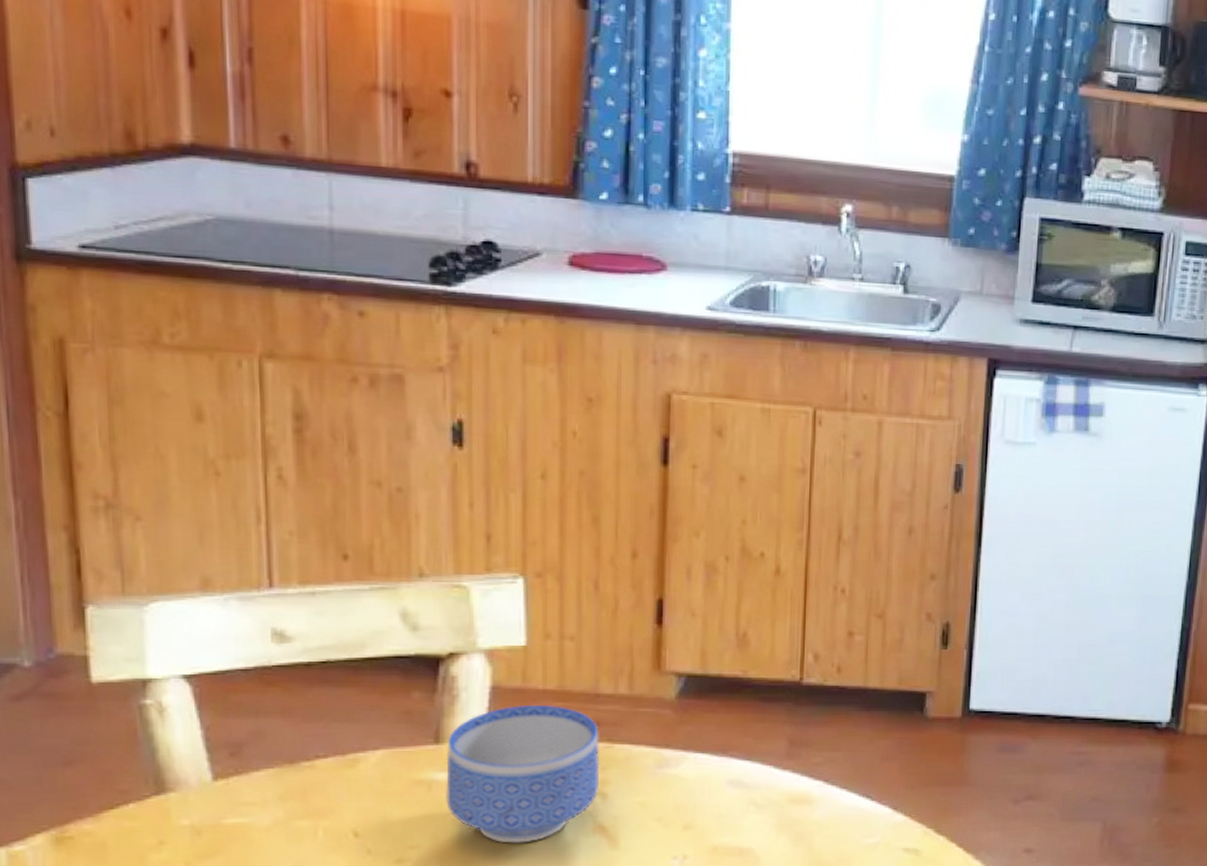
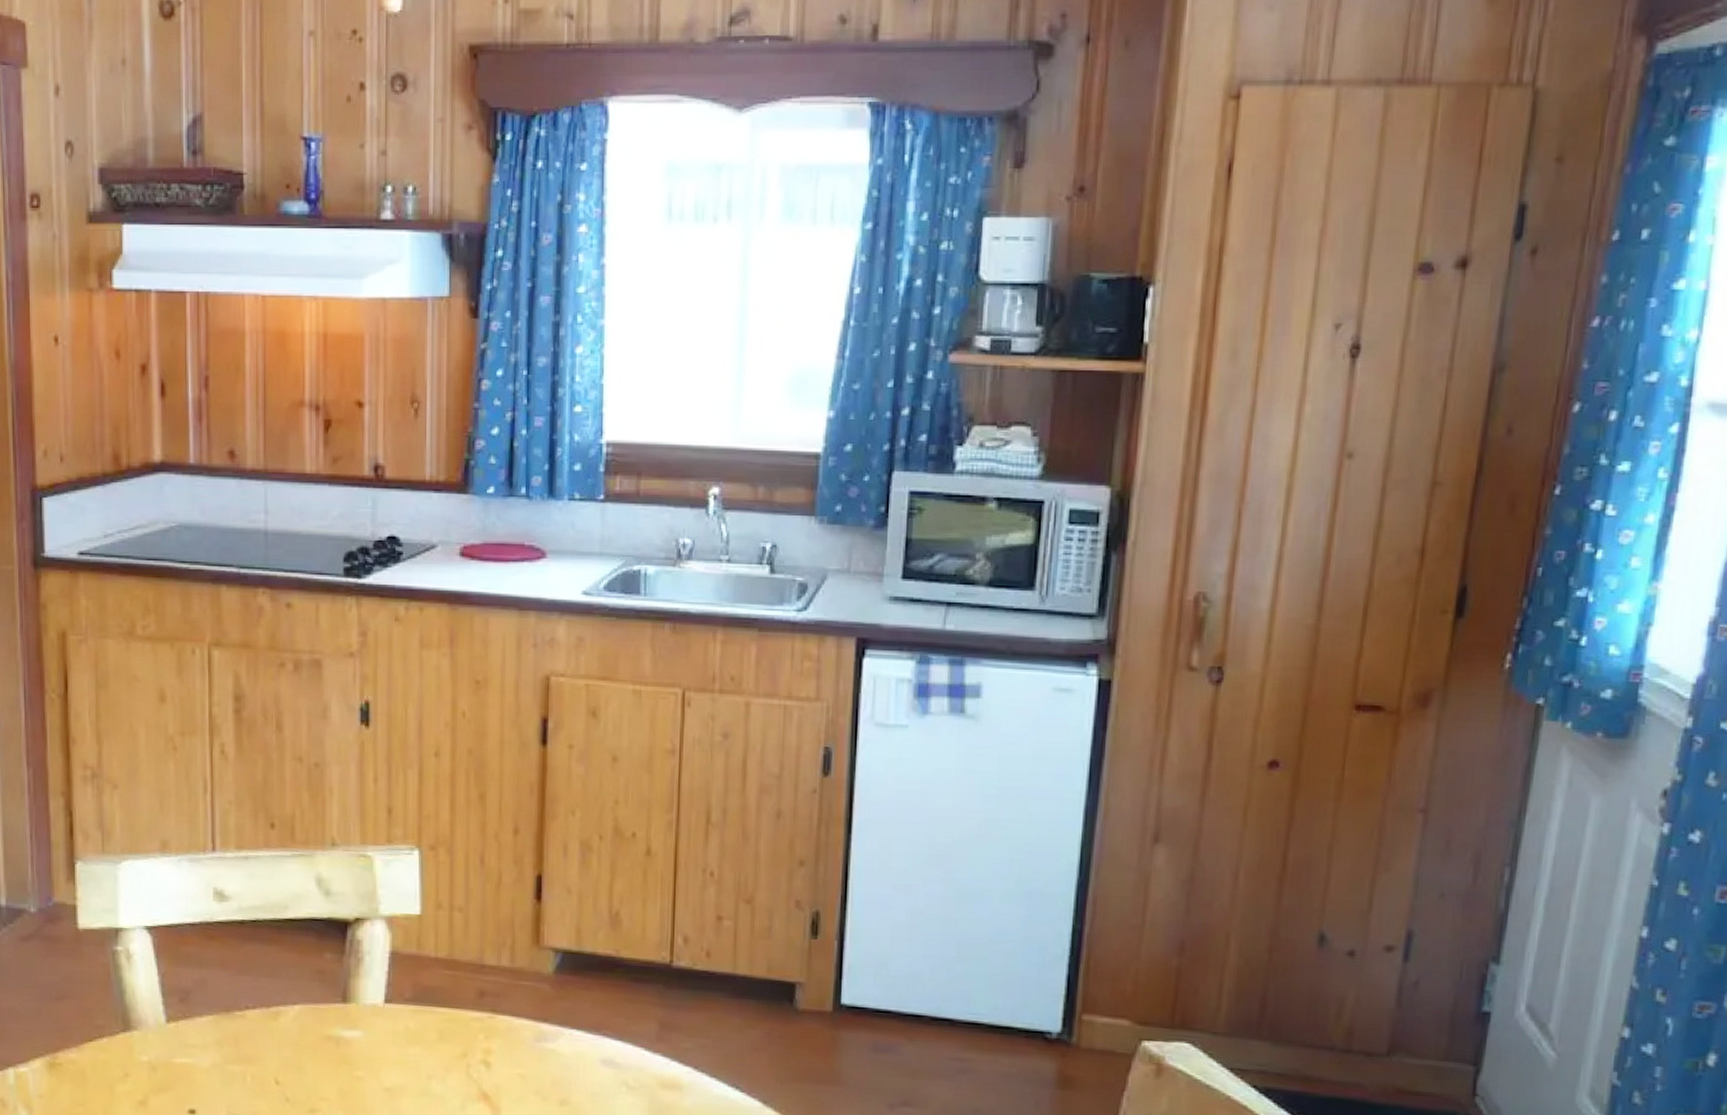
bowl: present [446,705,600,844] -> none [351,971,485,1105]

